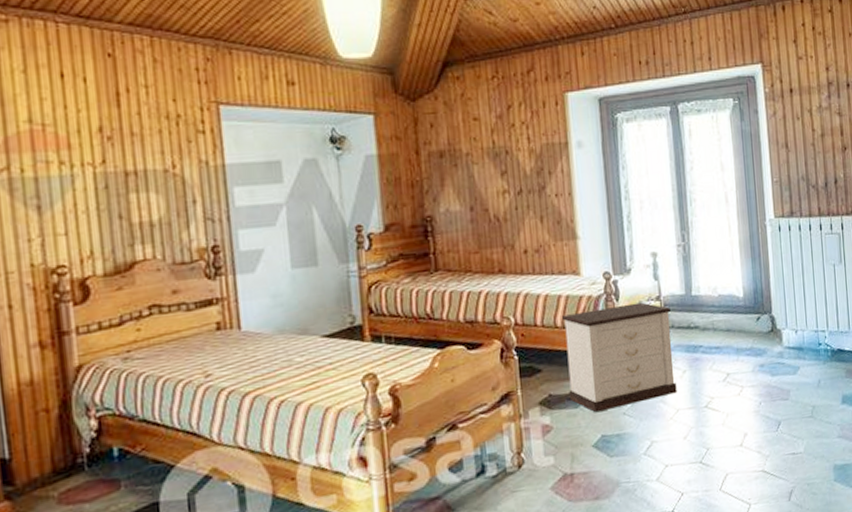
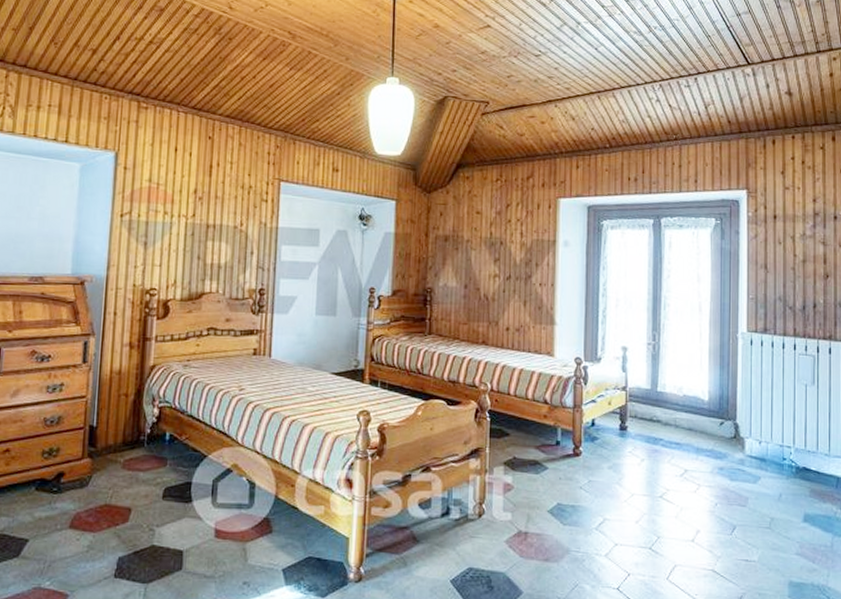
nightstand: present [562,302,677,413] -> none [532,389,635,482]

